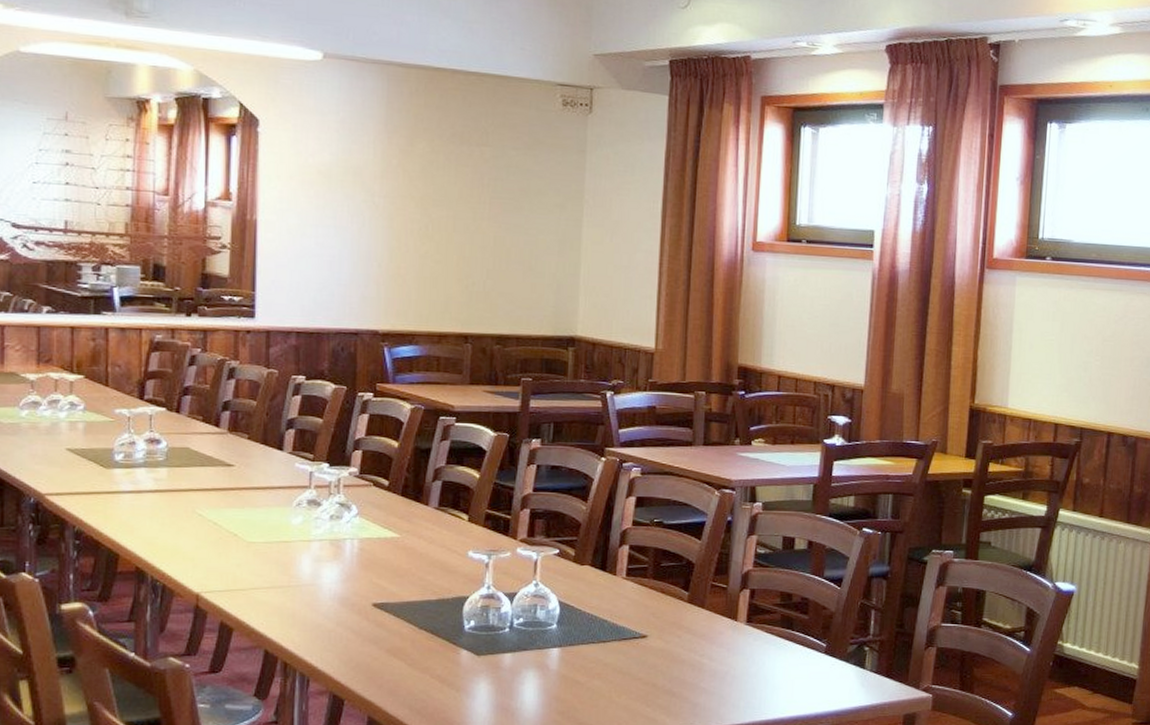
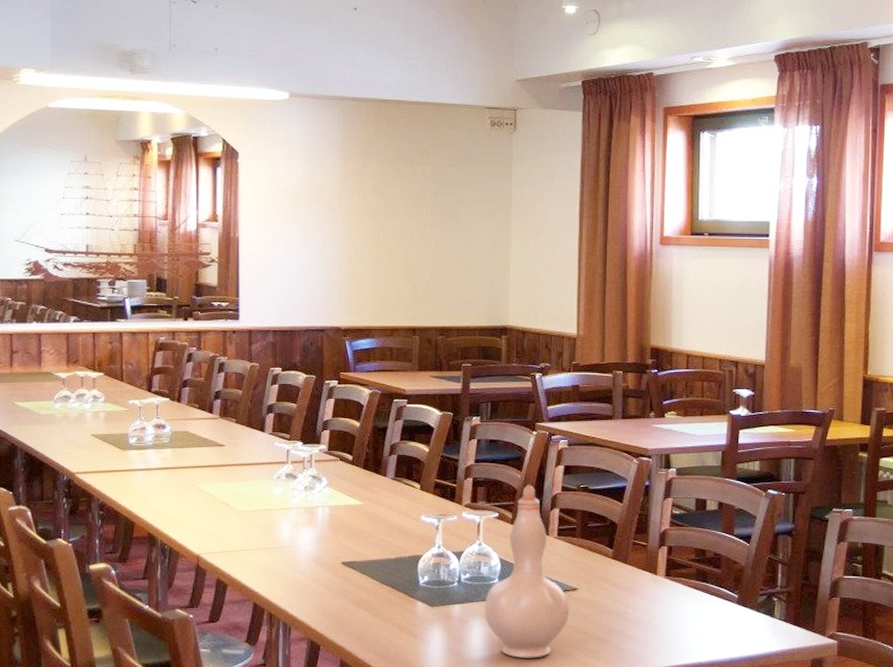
vase: none [539,517,638,714] -> present [484,484,570,658]

